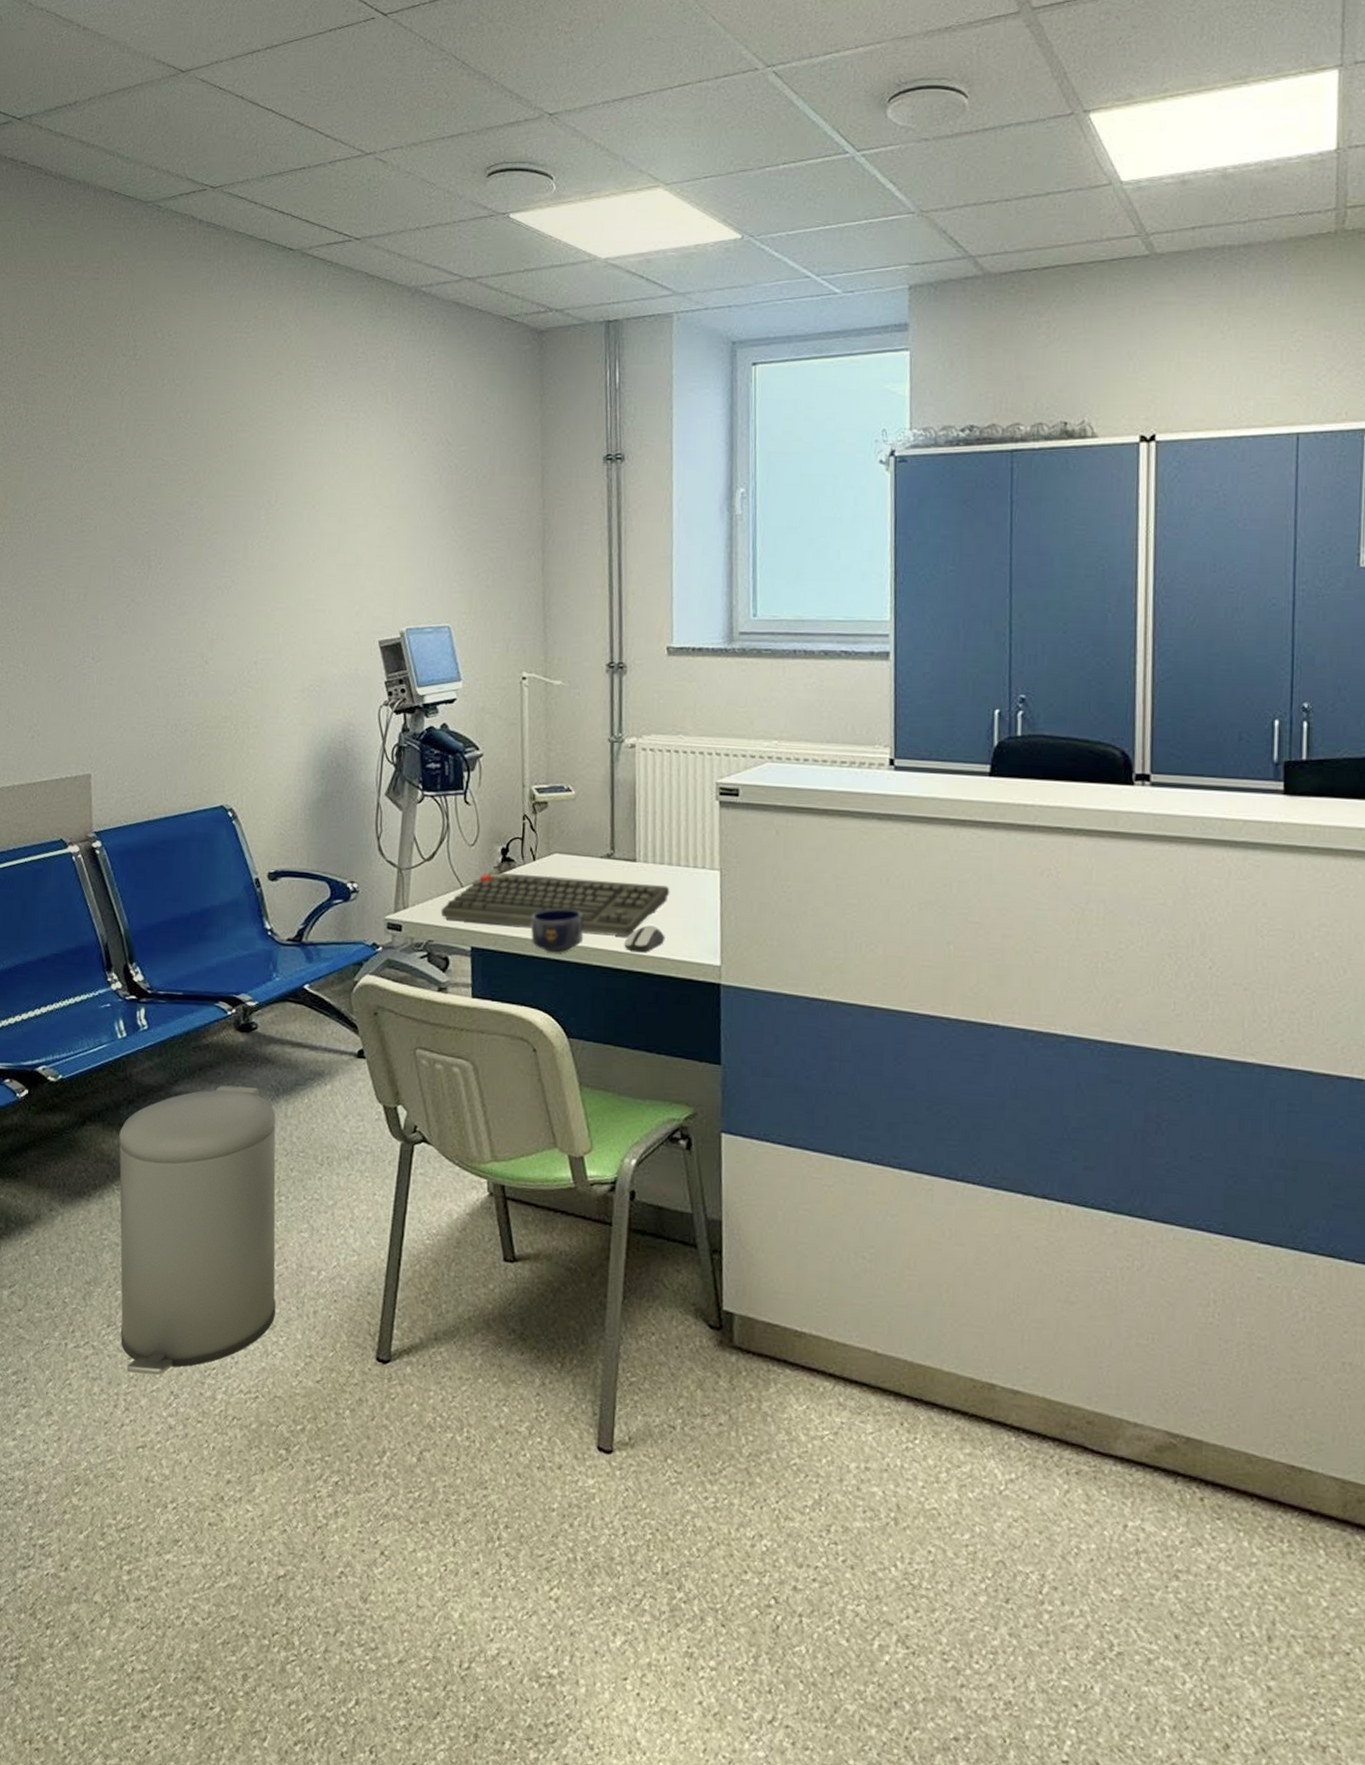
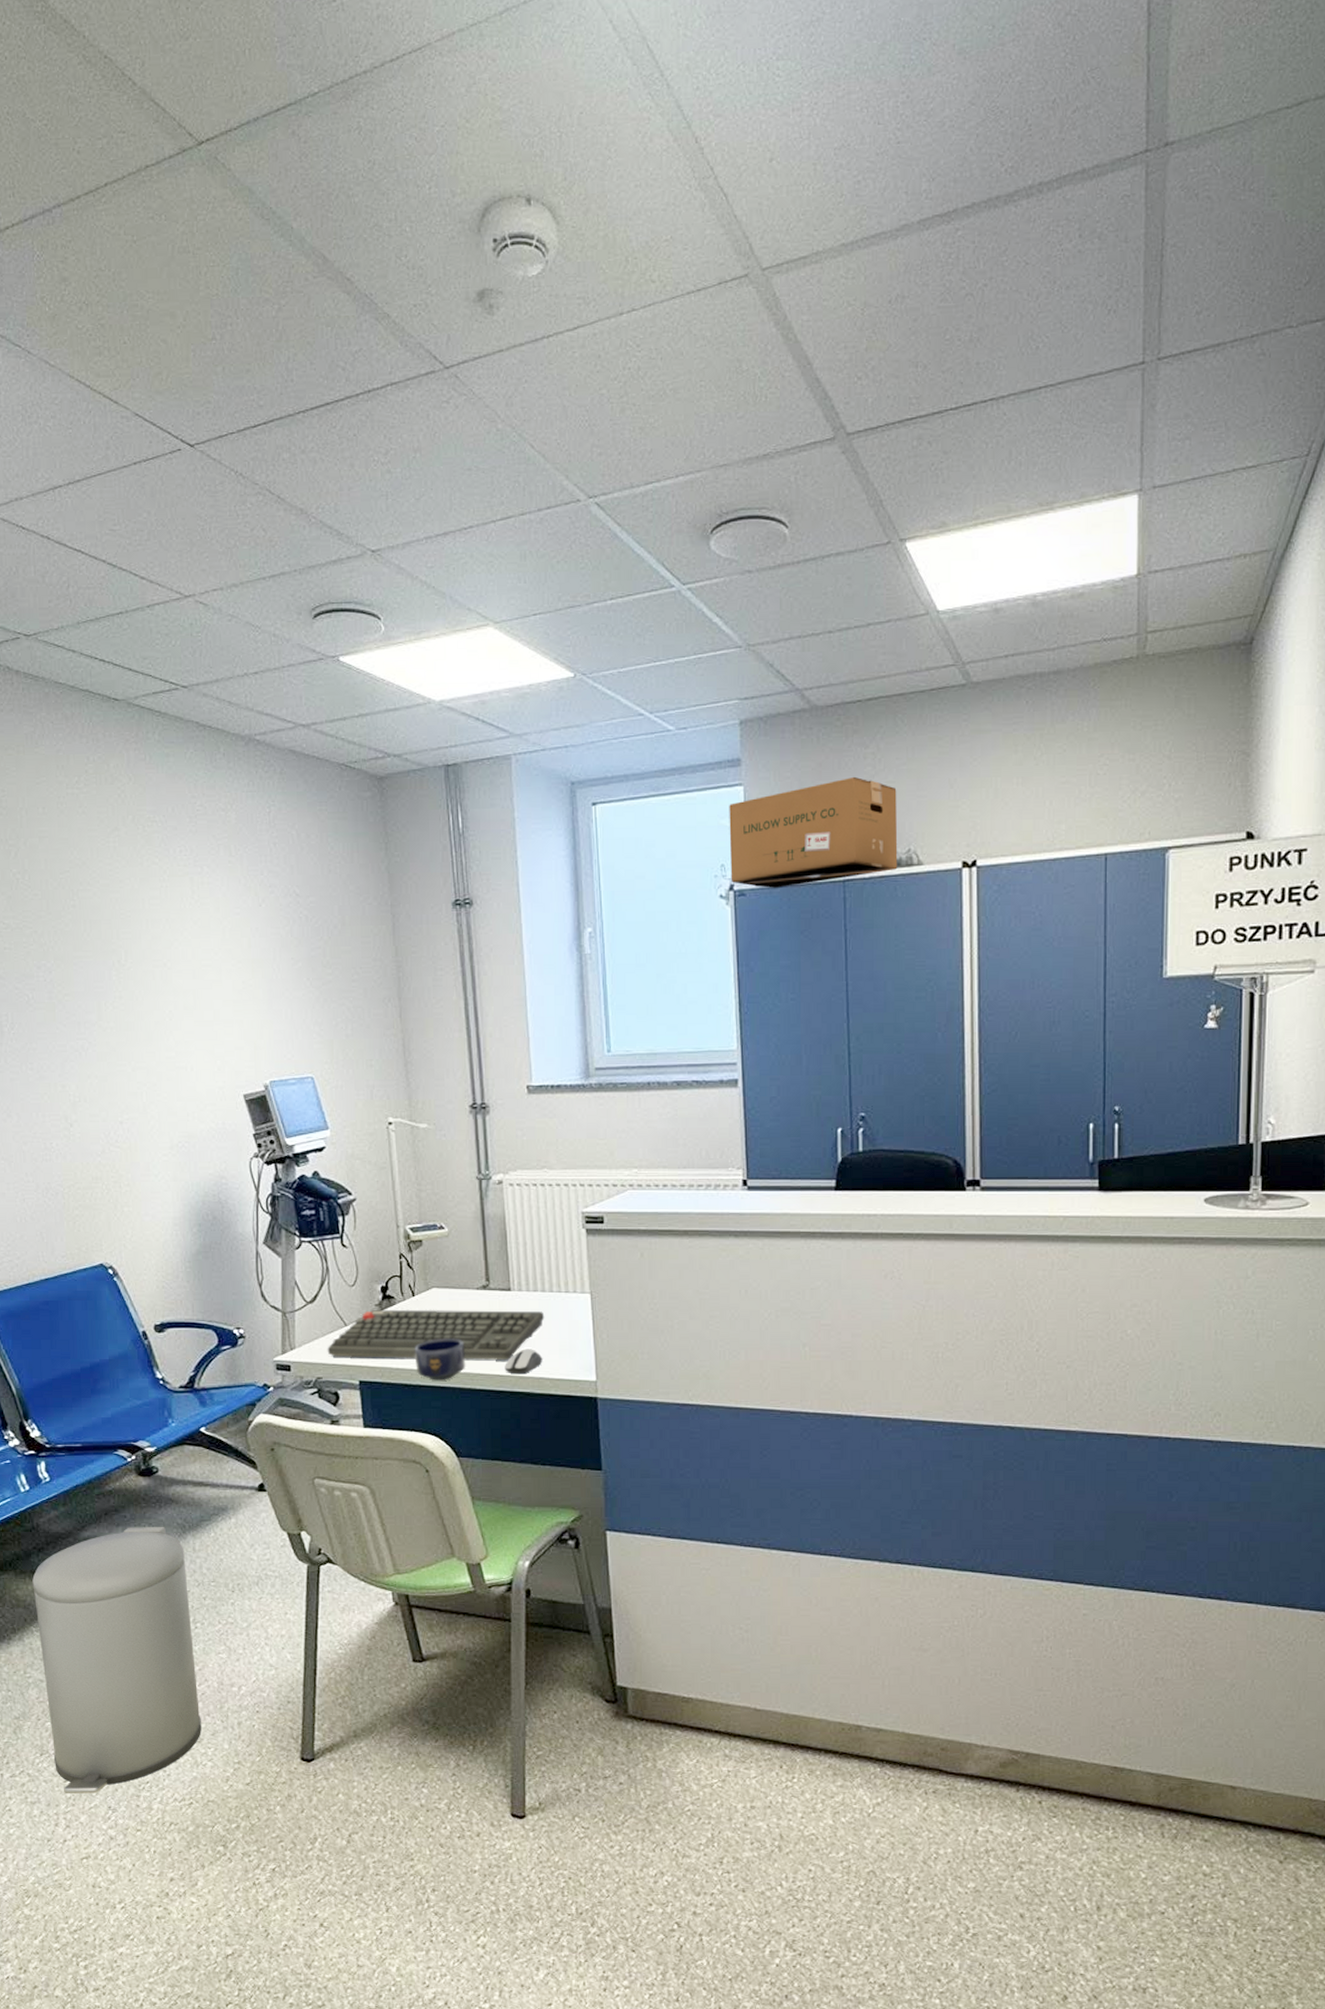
box: none [892,345,1072,455] -> present [729,776,898,888]

